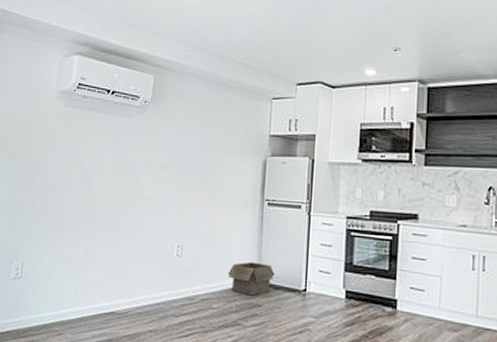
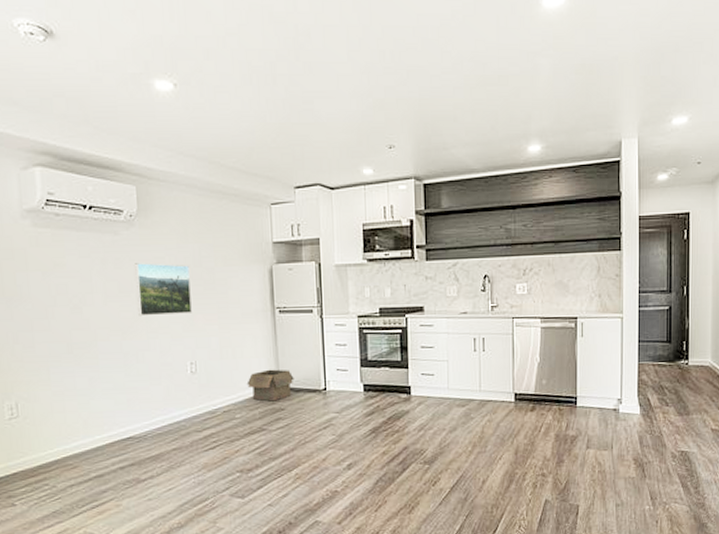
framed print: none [138,145,189,197] -> present [135,263,192,316]

